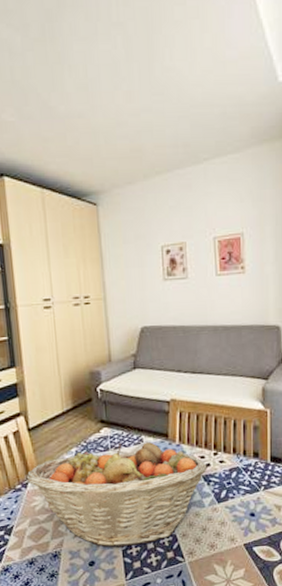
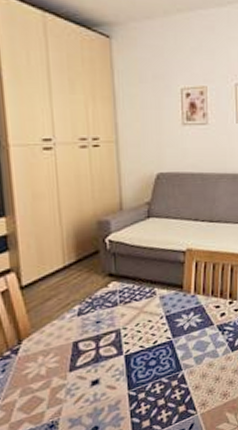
fruit basket: present [26,442,207,548] -> none [17,294,222,410]

